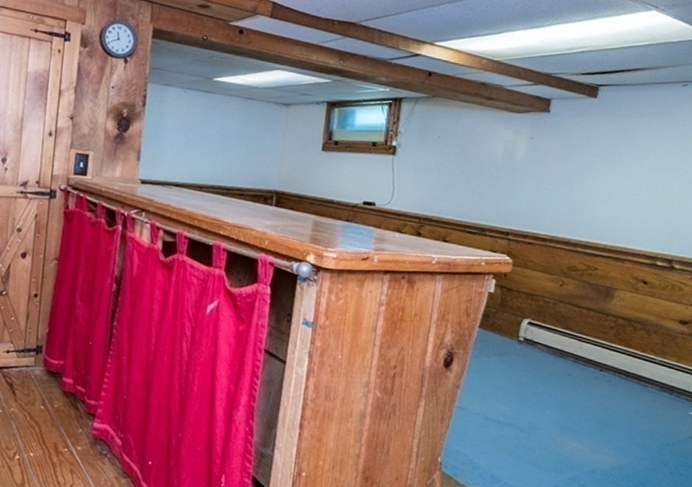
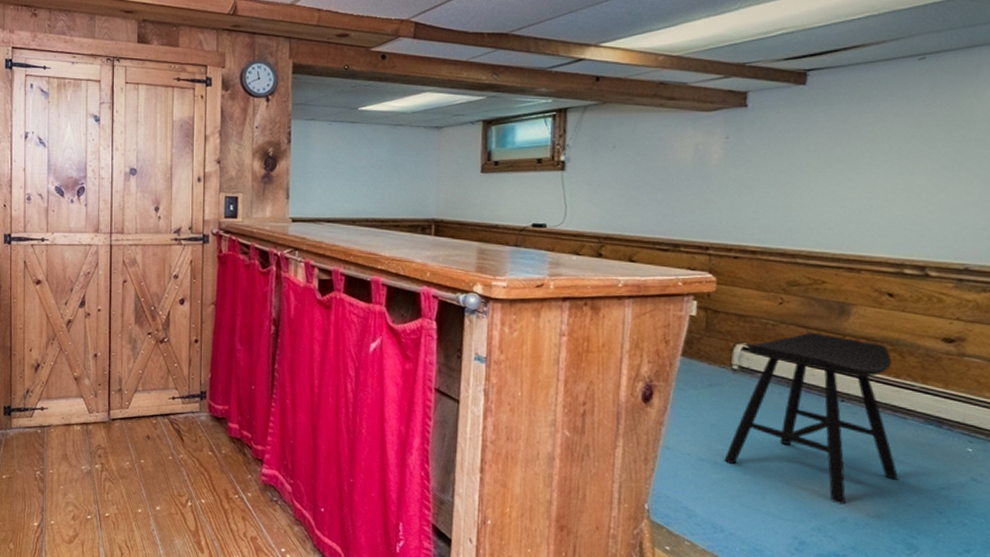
stool: none [505,311,641,458] -> present [724,332,899,505]

